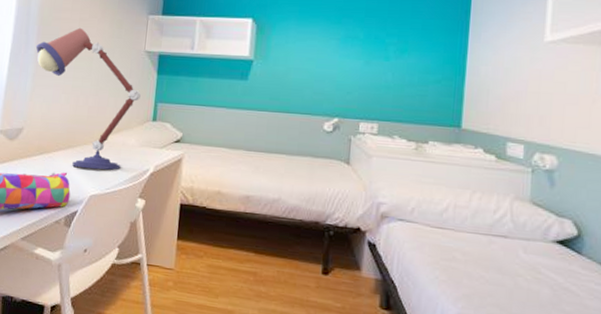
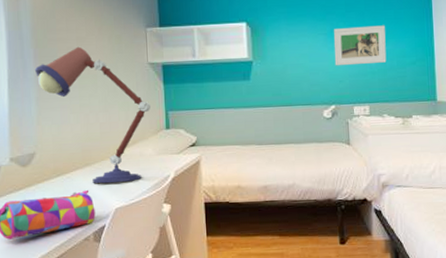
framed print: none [344,34,409,77] -> present [334,25,387,66]

